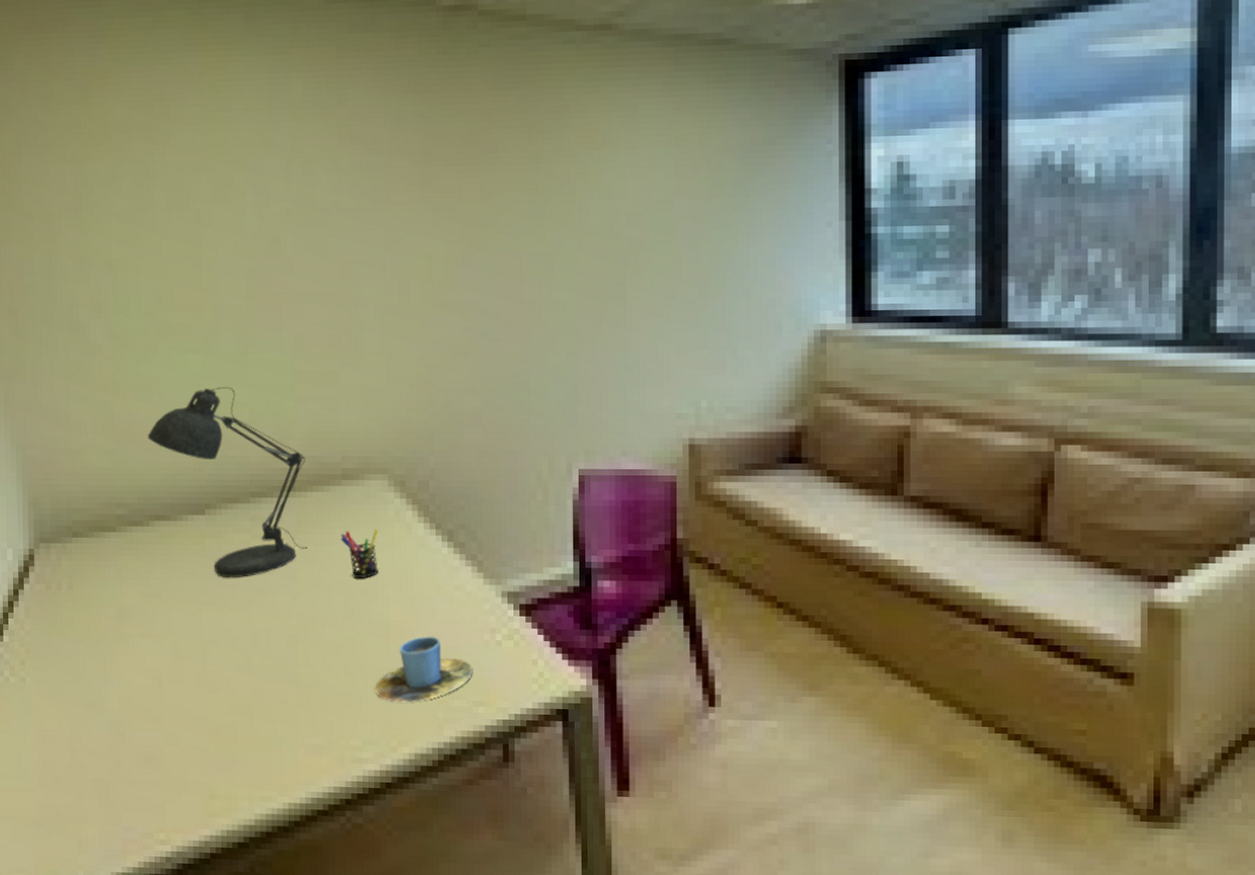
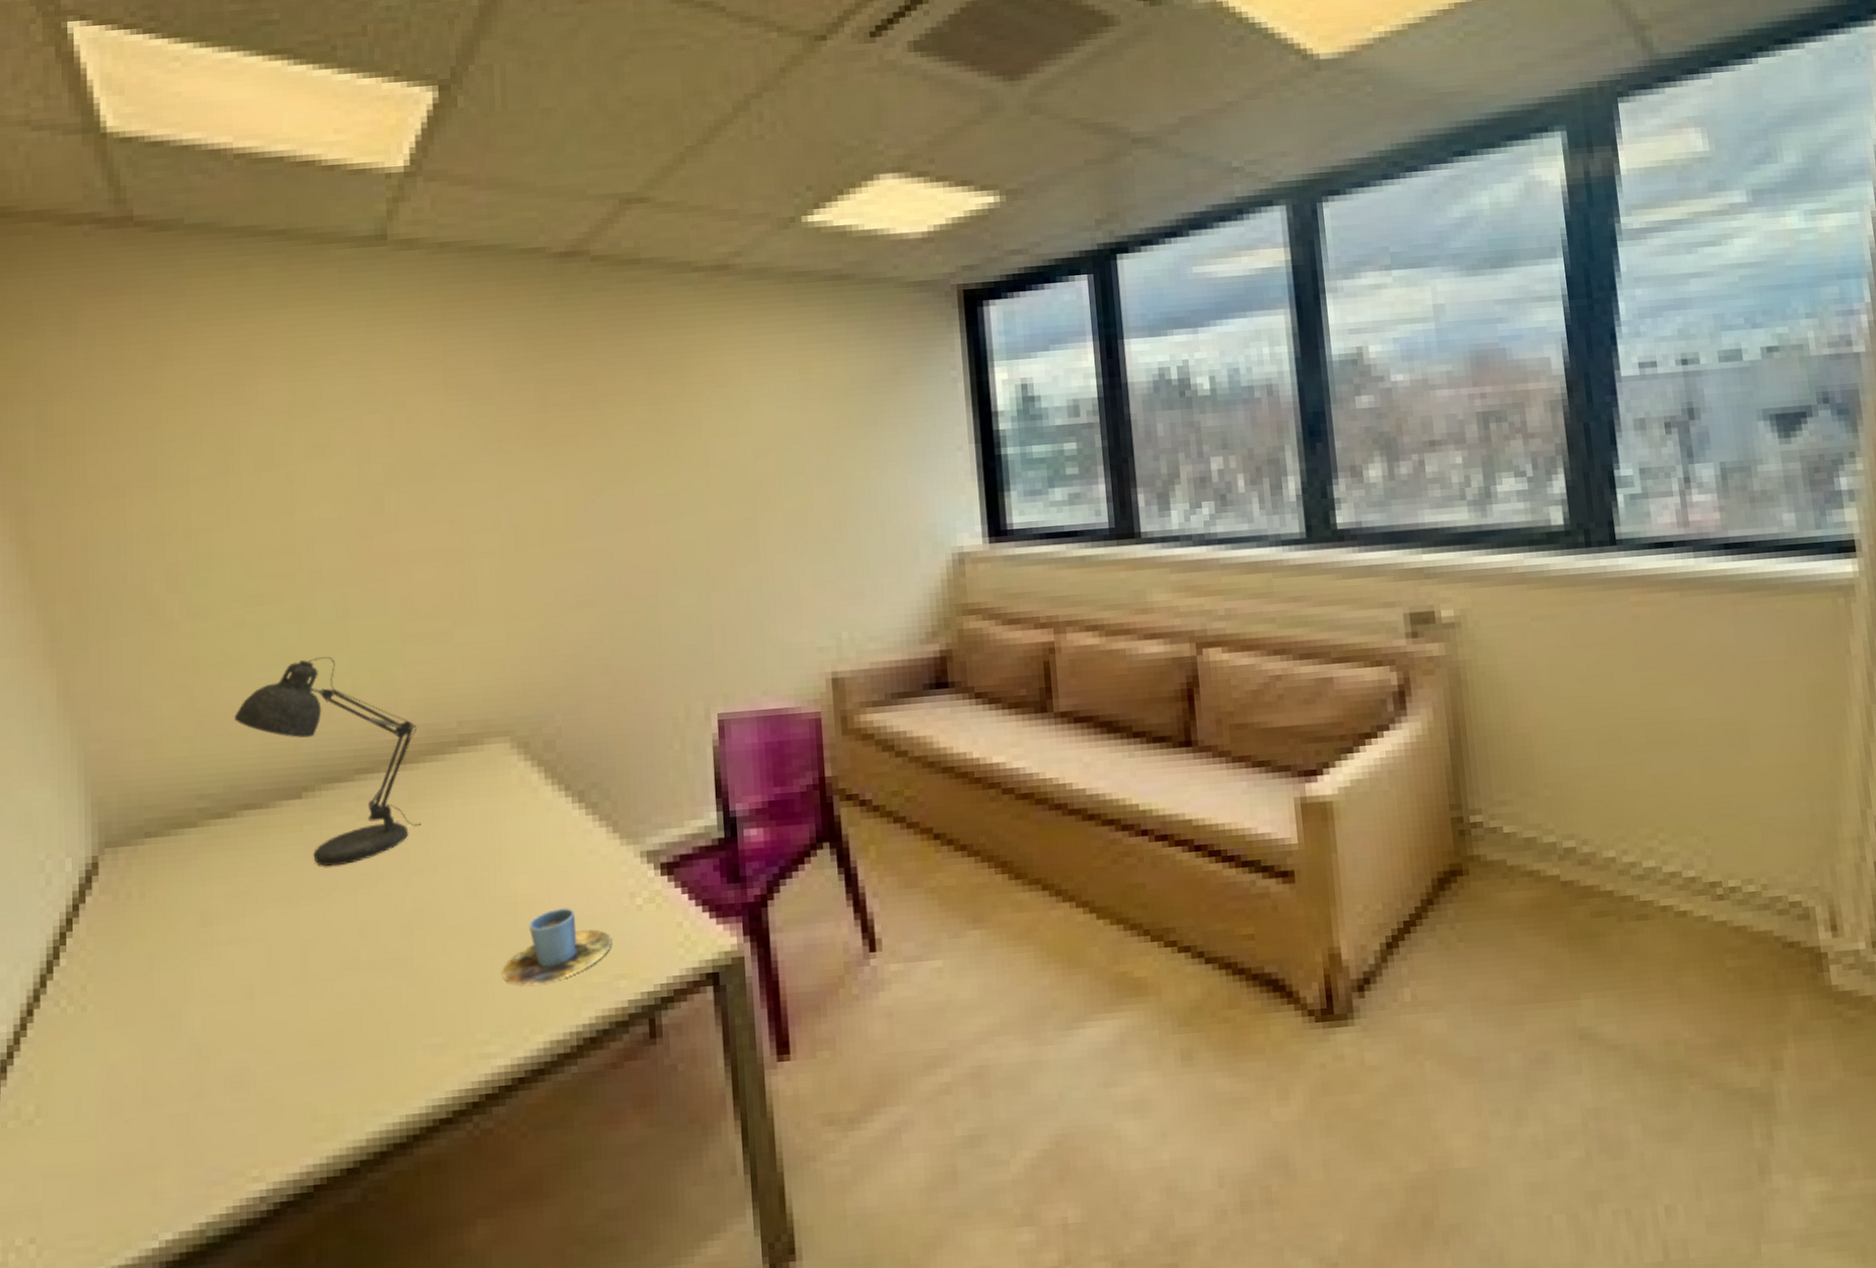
pen holder: present [340,529,379,578] -> none [458,797,502,852]

